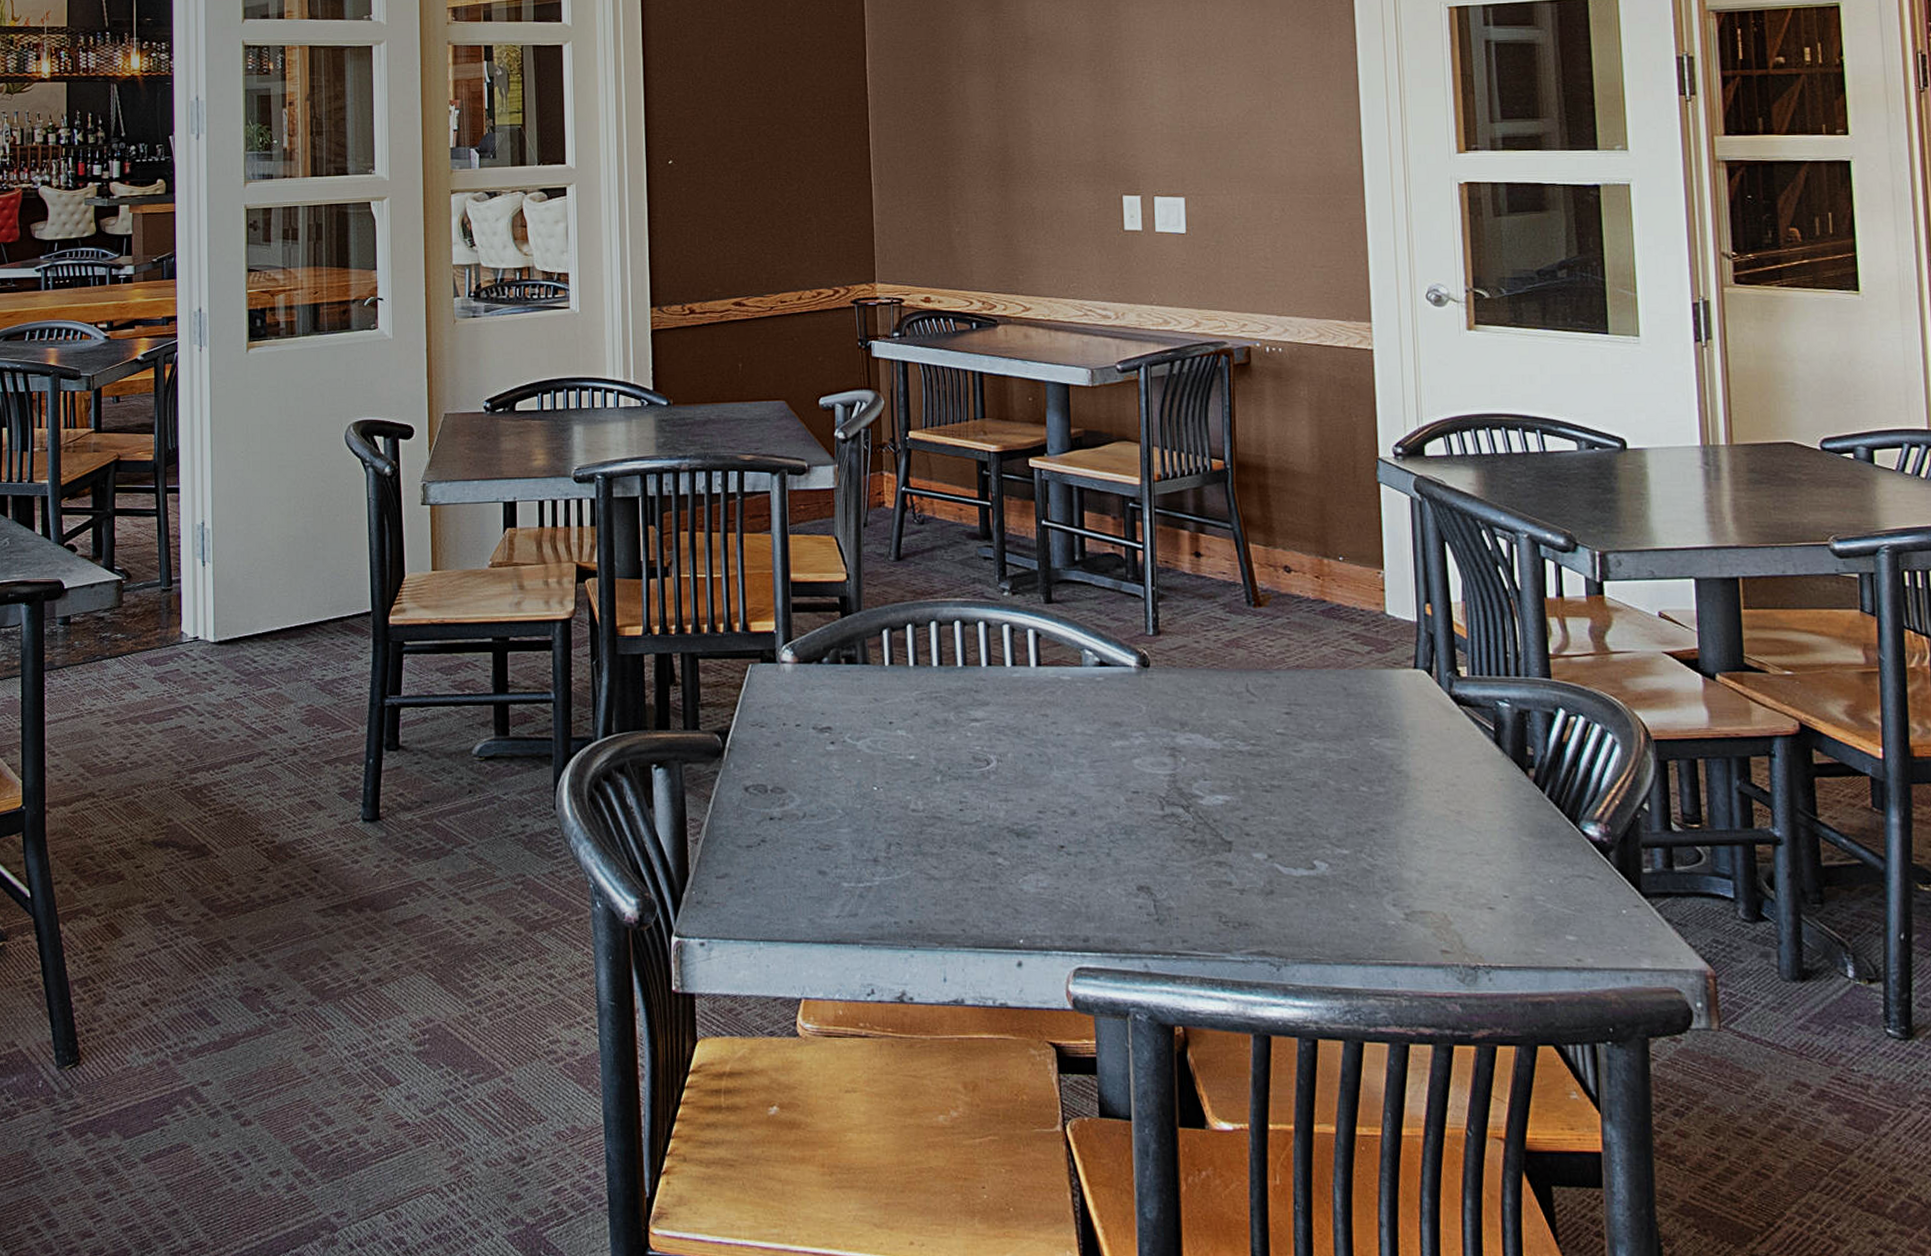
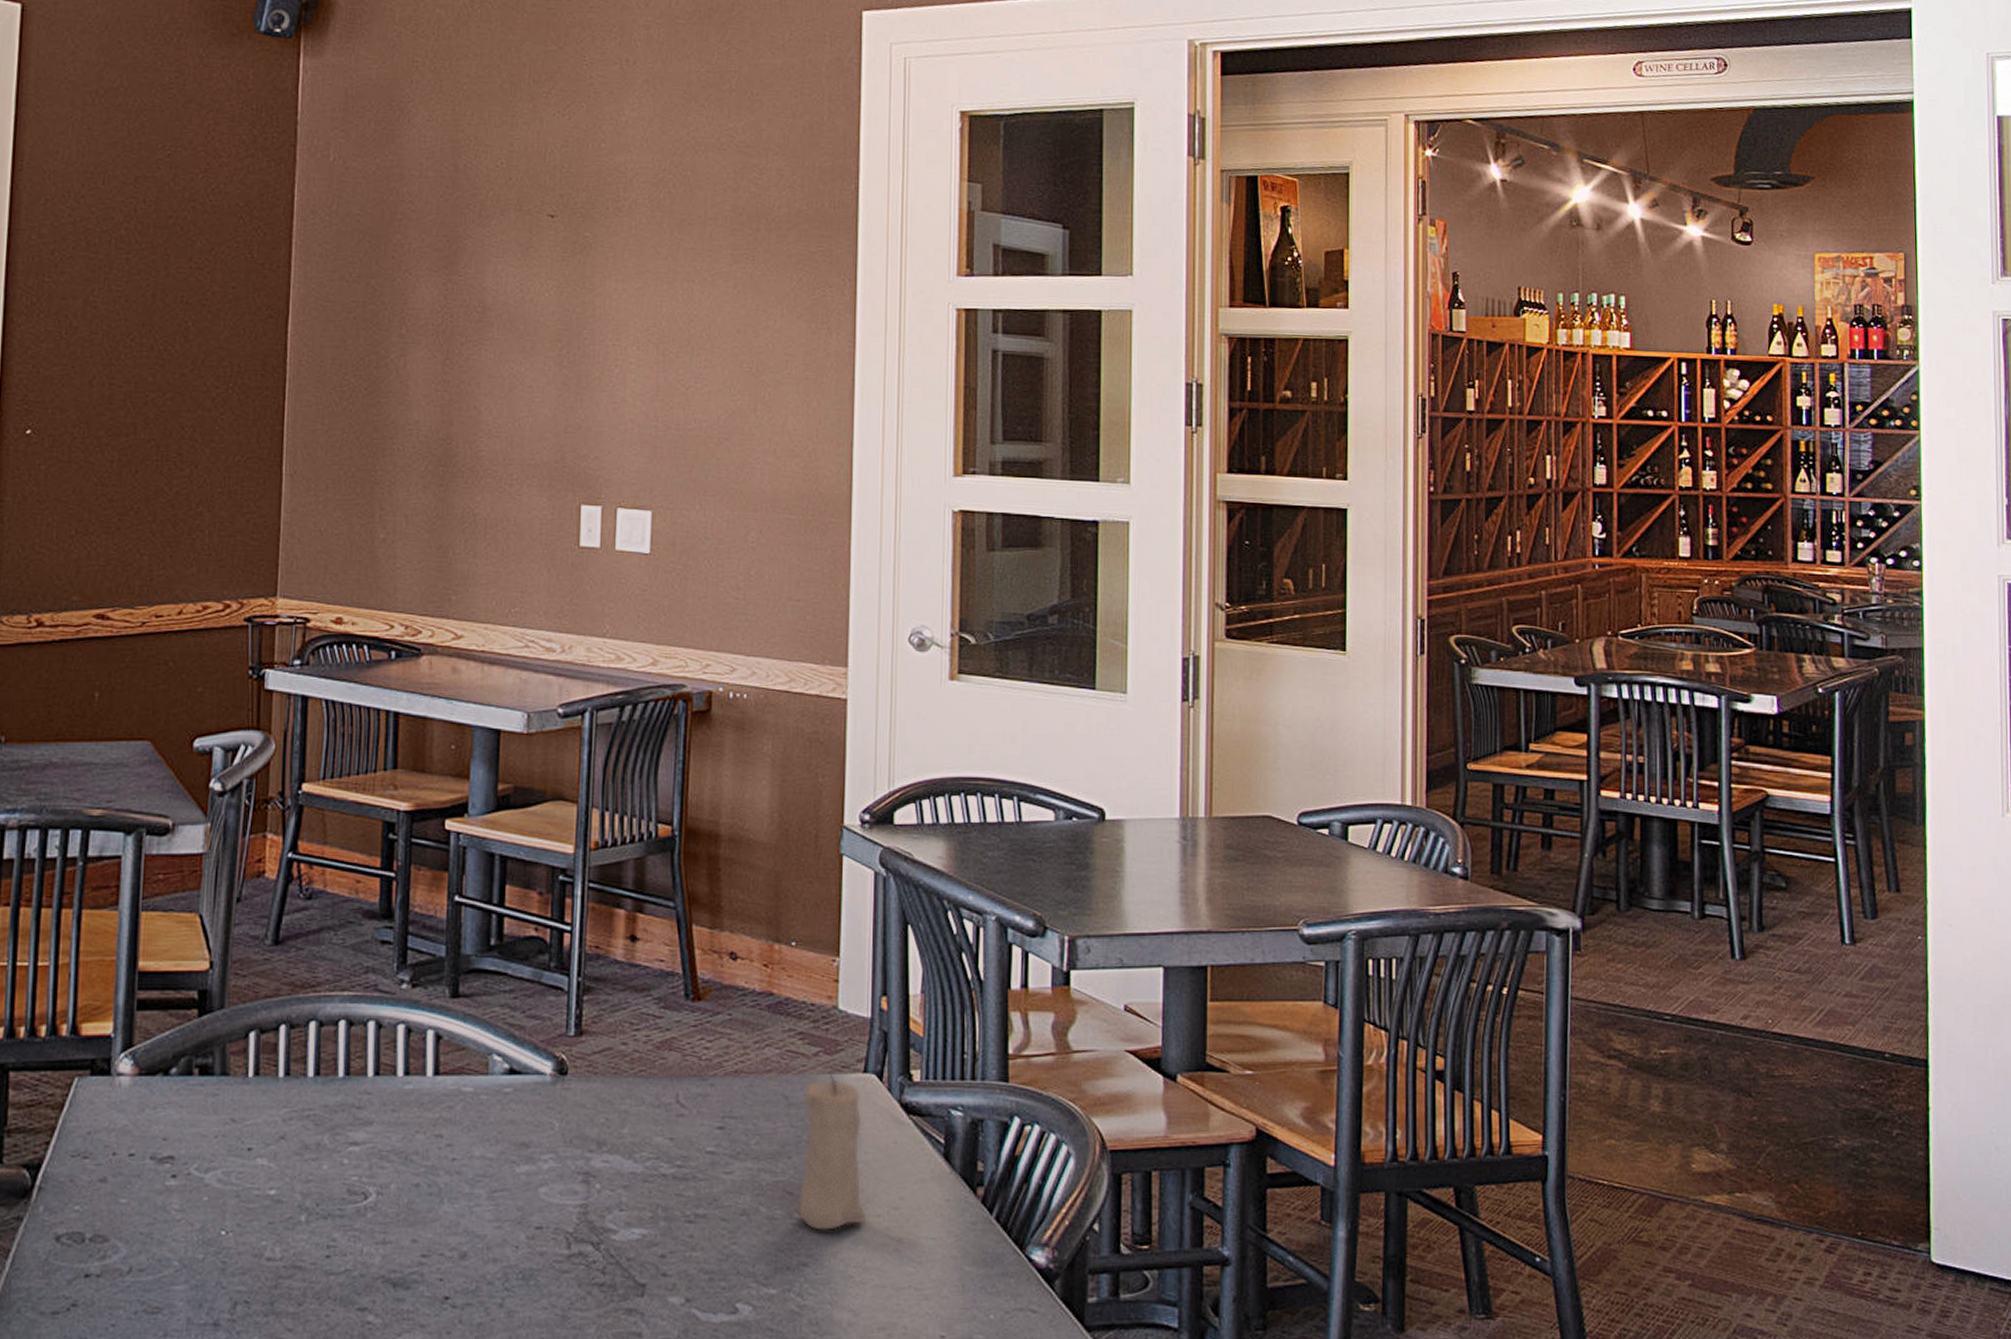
candle: none [1360,666,1427,803] -> present [797,1070,867,1232]

